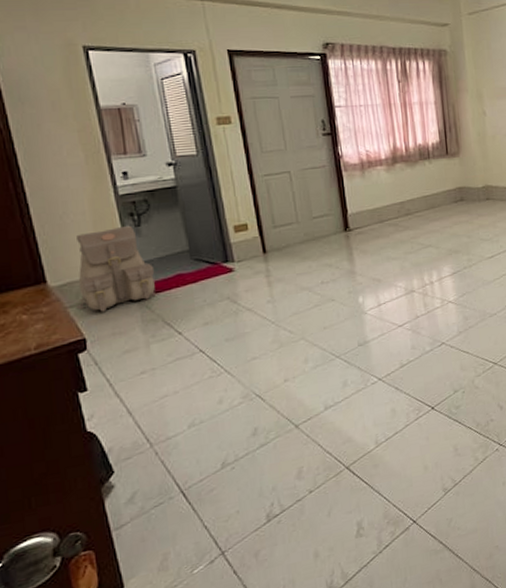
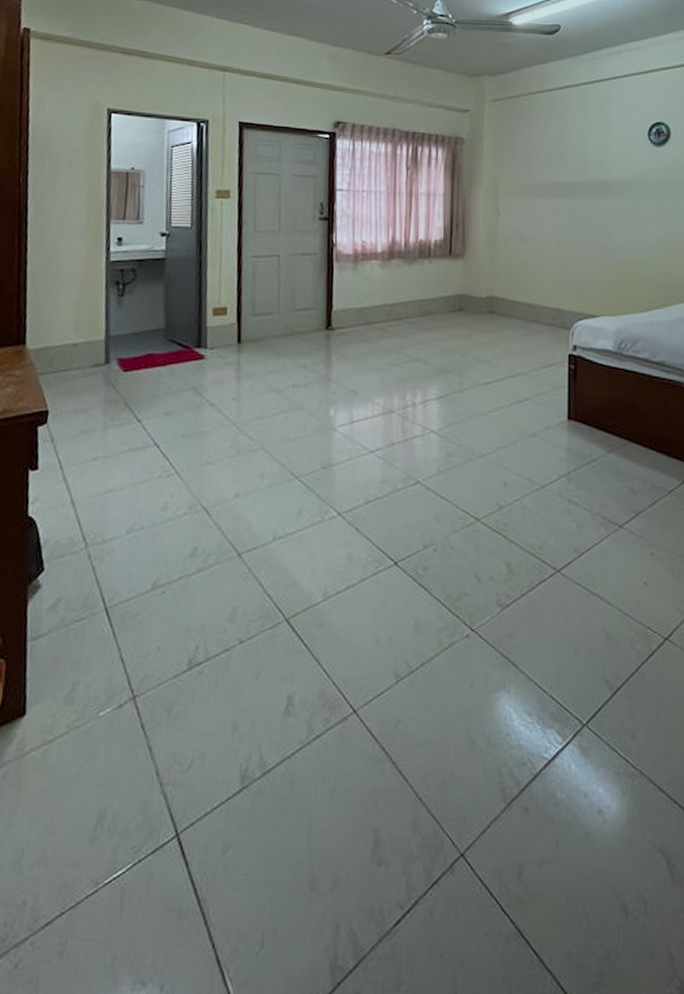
backpack: present [76,225,155,312] -> none [46,294,128,384]

